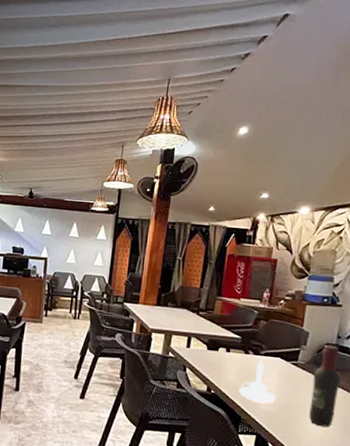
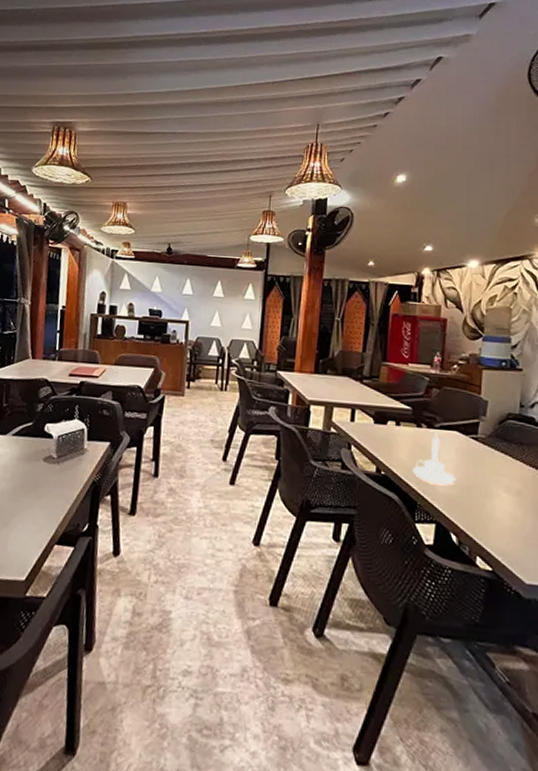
wine bottle: present [309,345,341,428] -> none [495,415,528,513]

